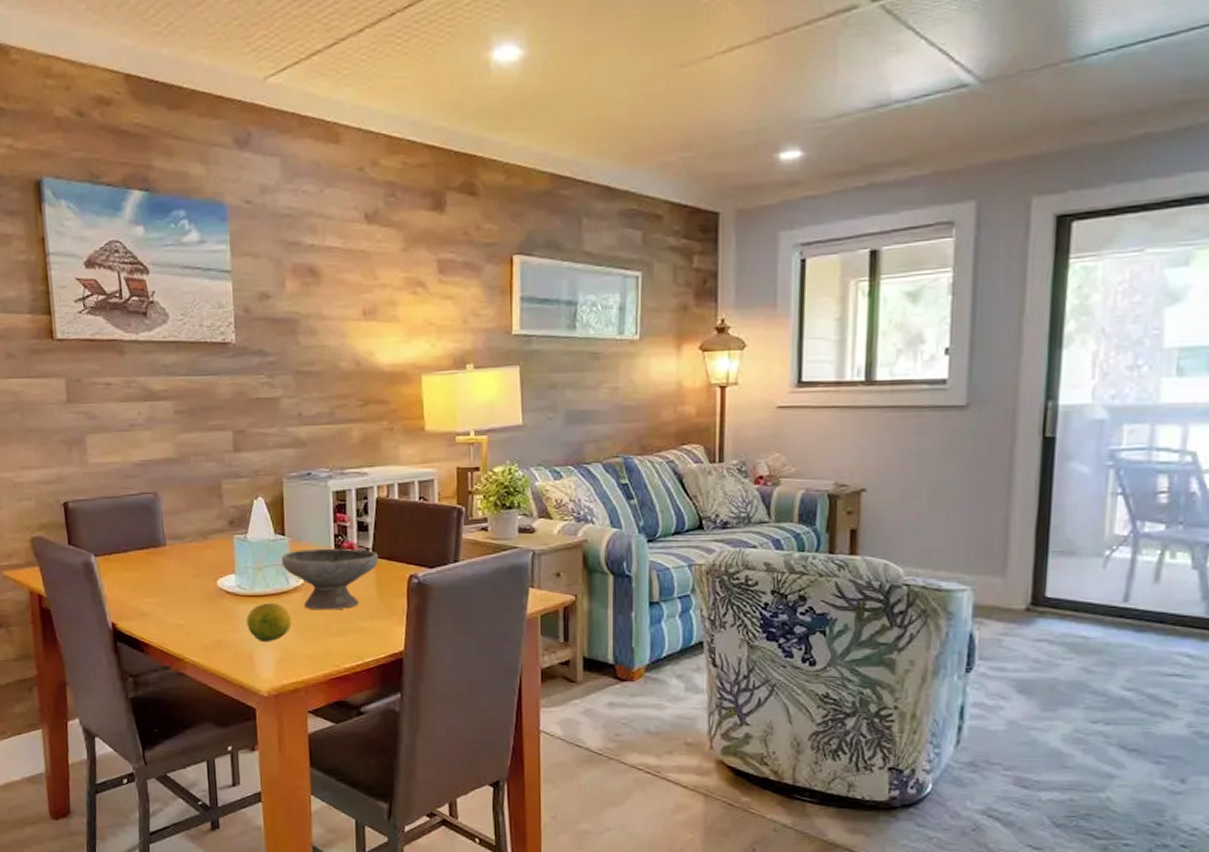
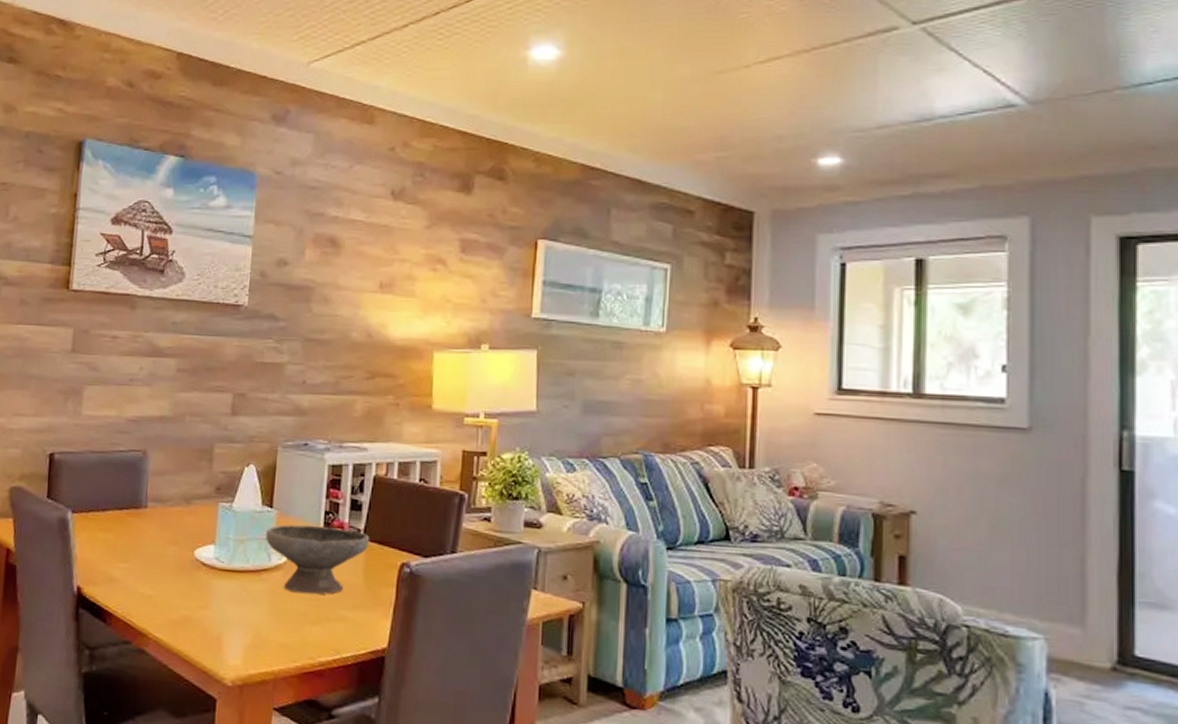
fruit: present [246,602,292,643] -> none [220,579,269,624]

